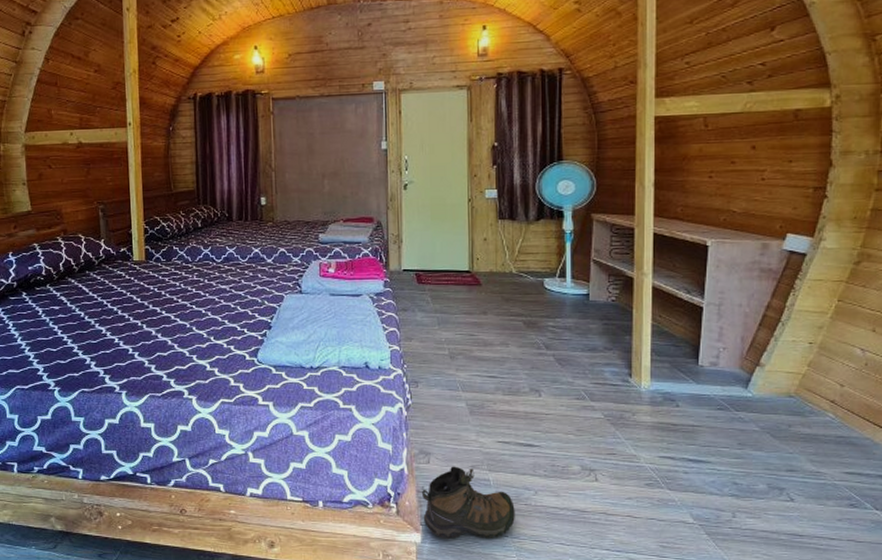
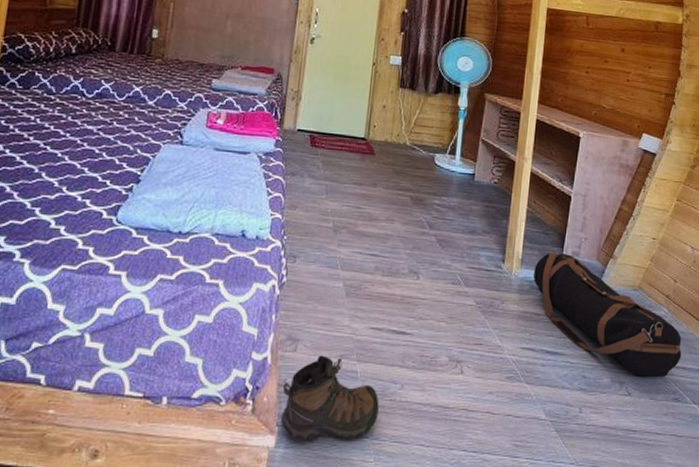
duffel bag: none [666,362,856,484] -> present [533,250,682,378]

